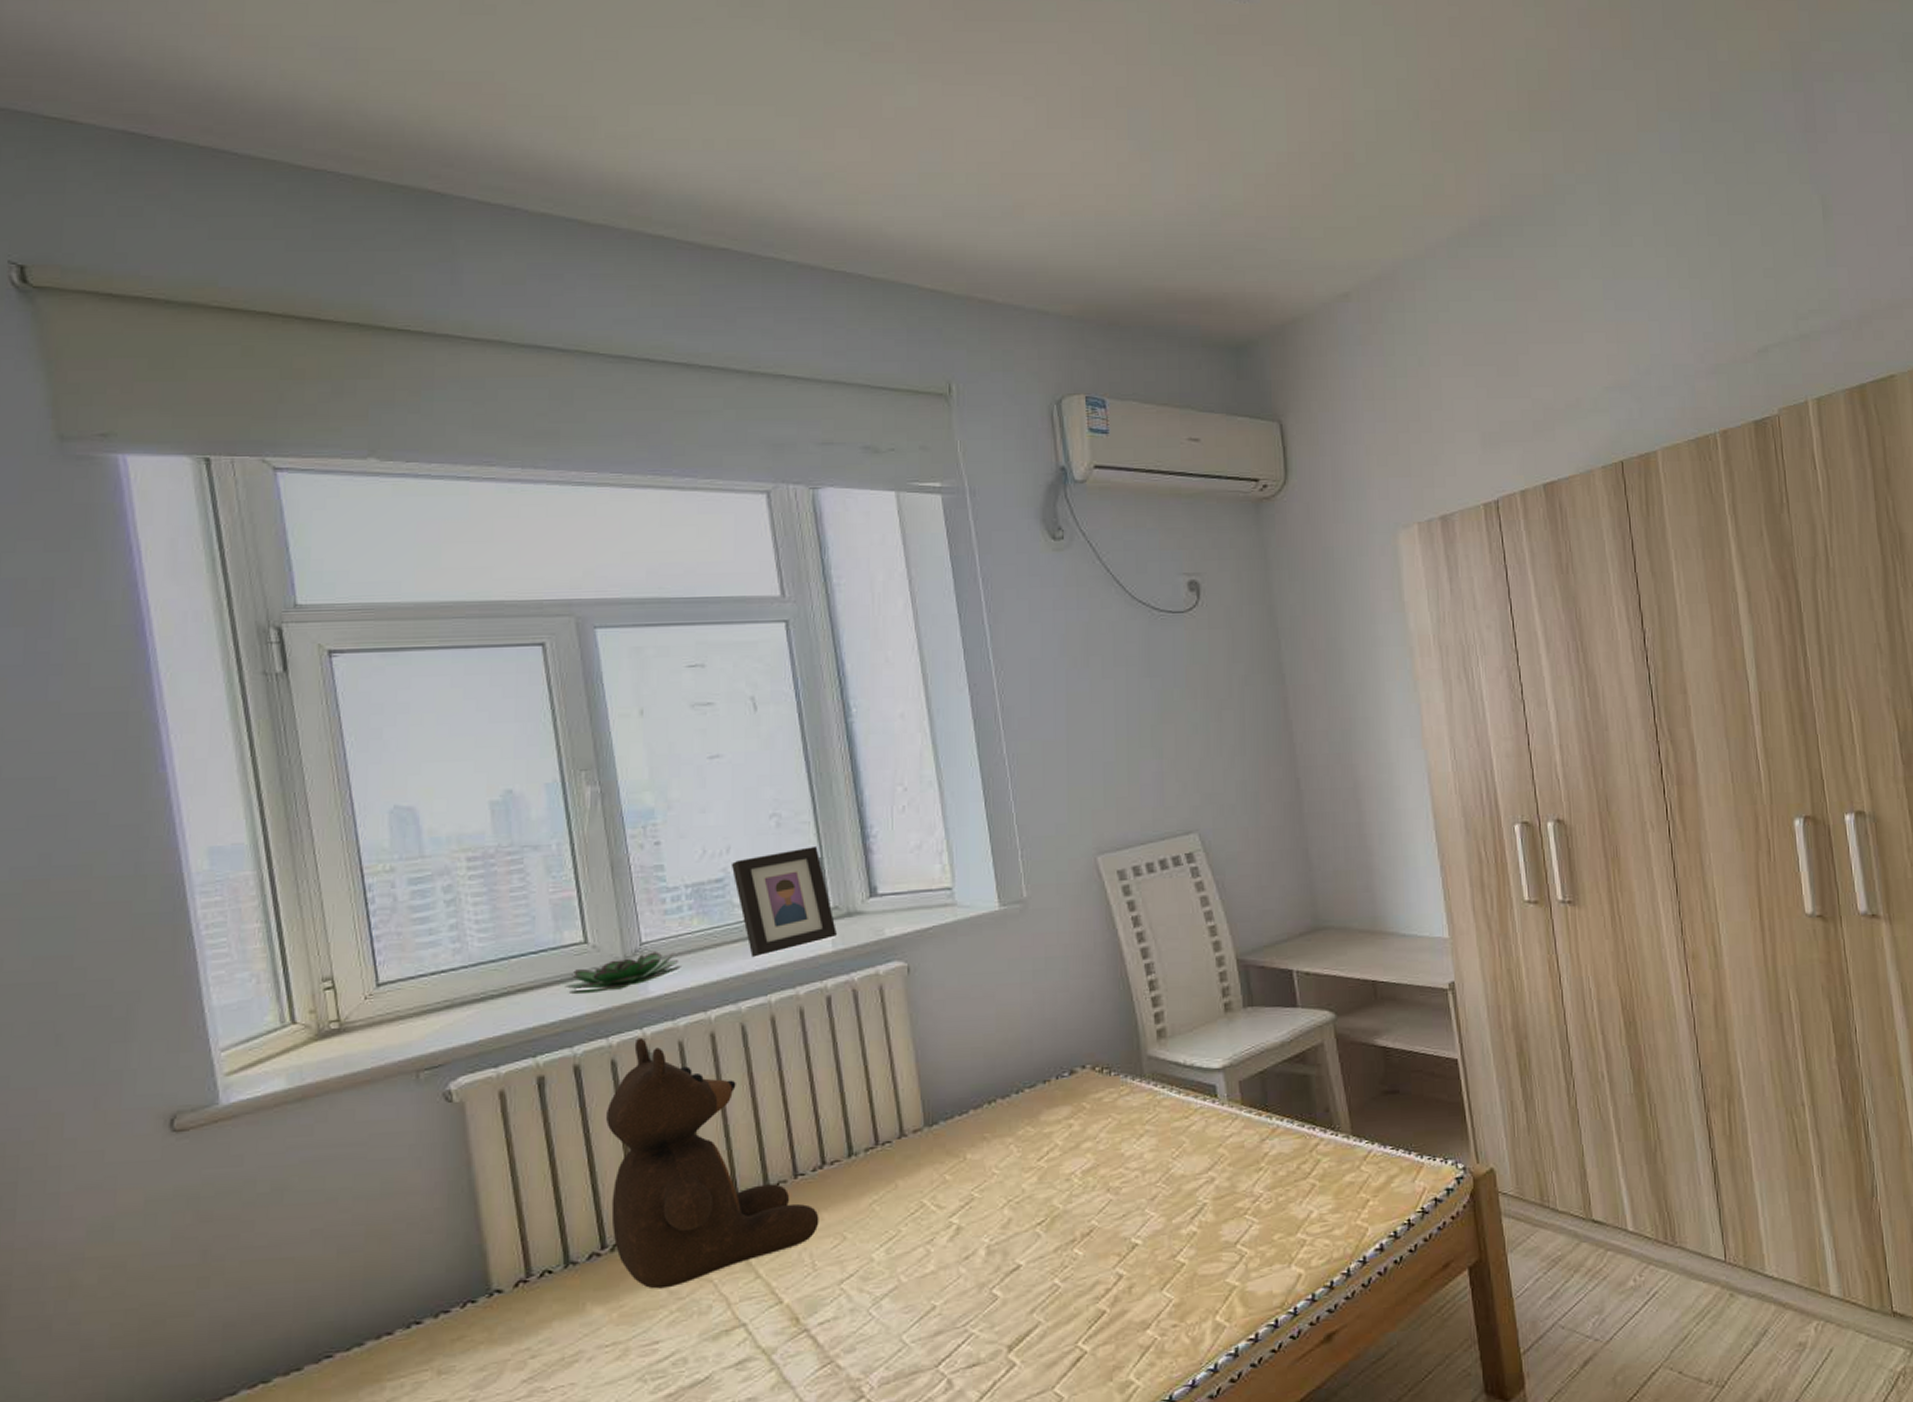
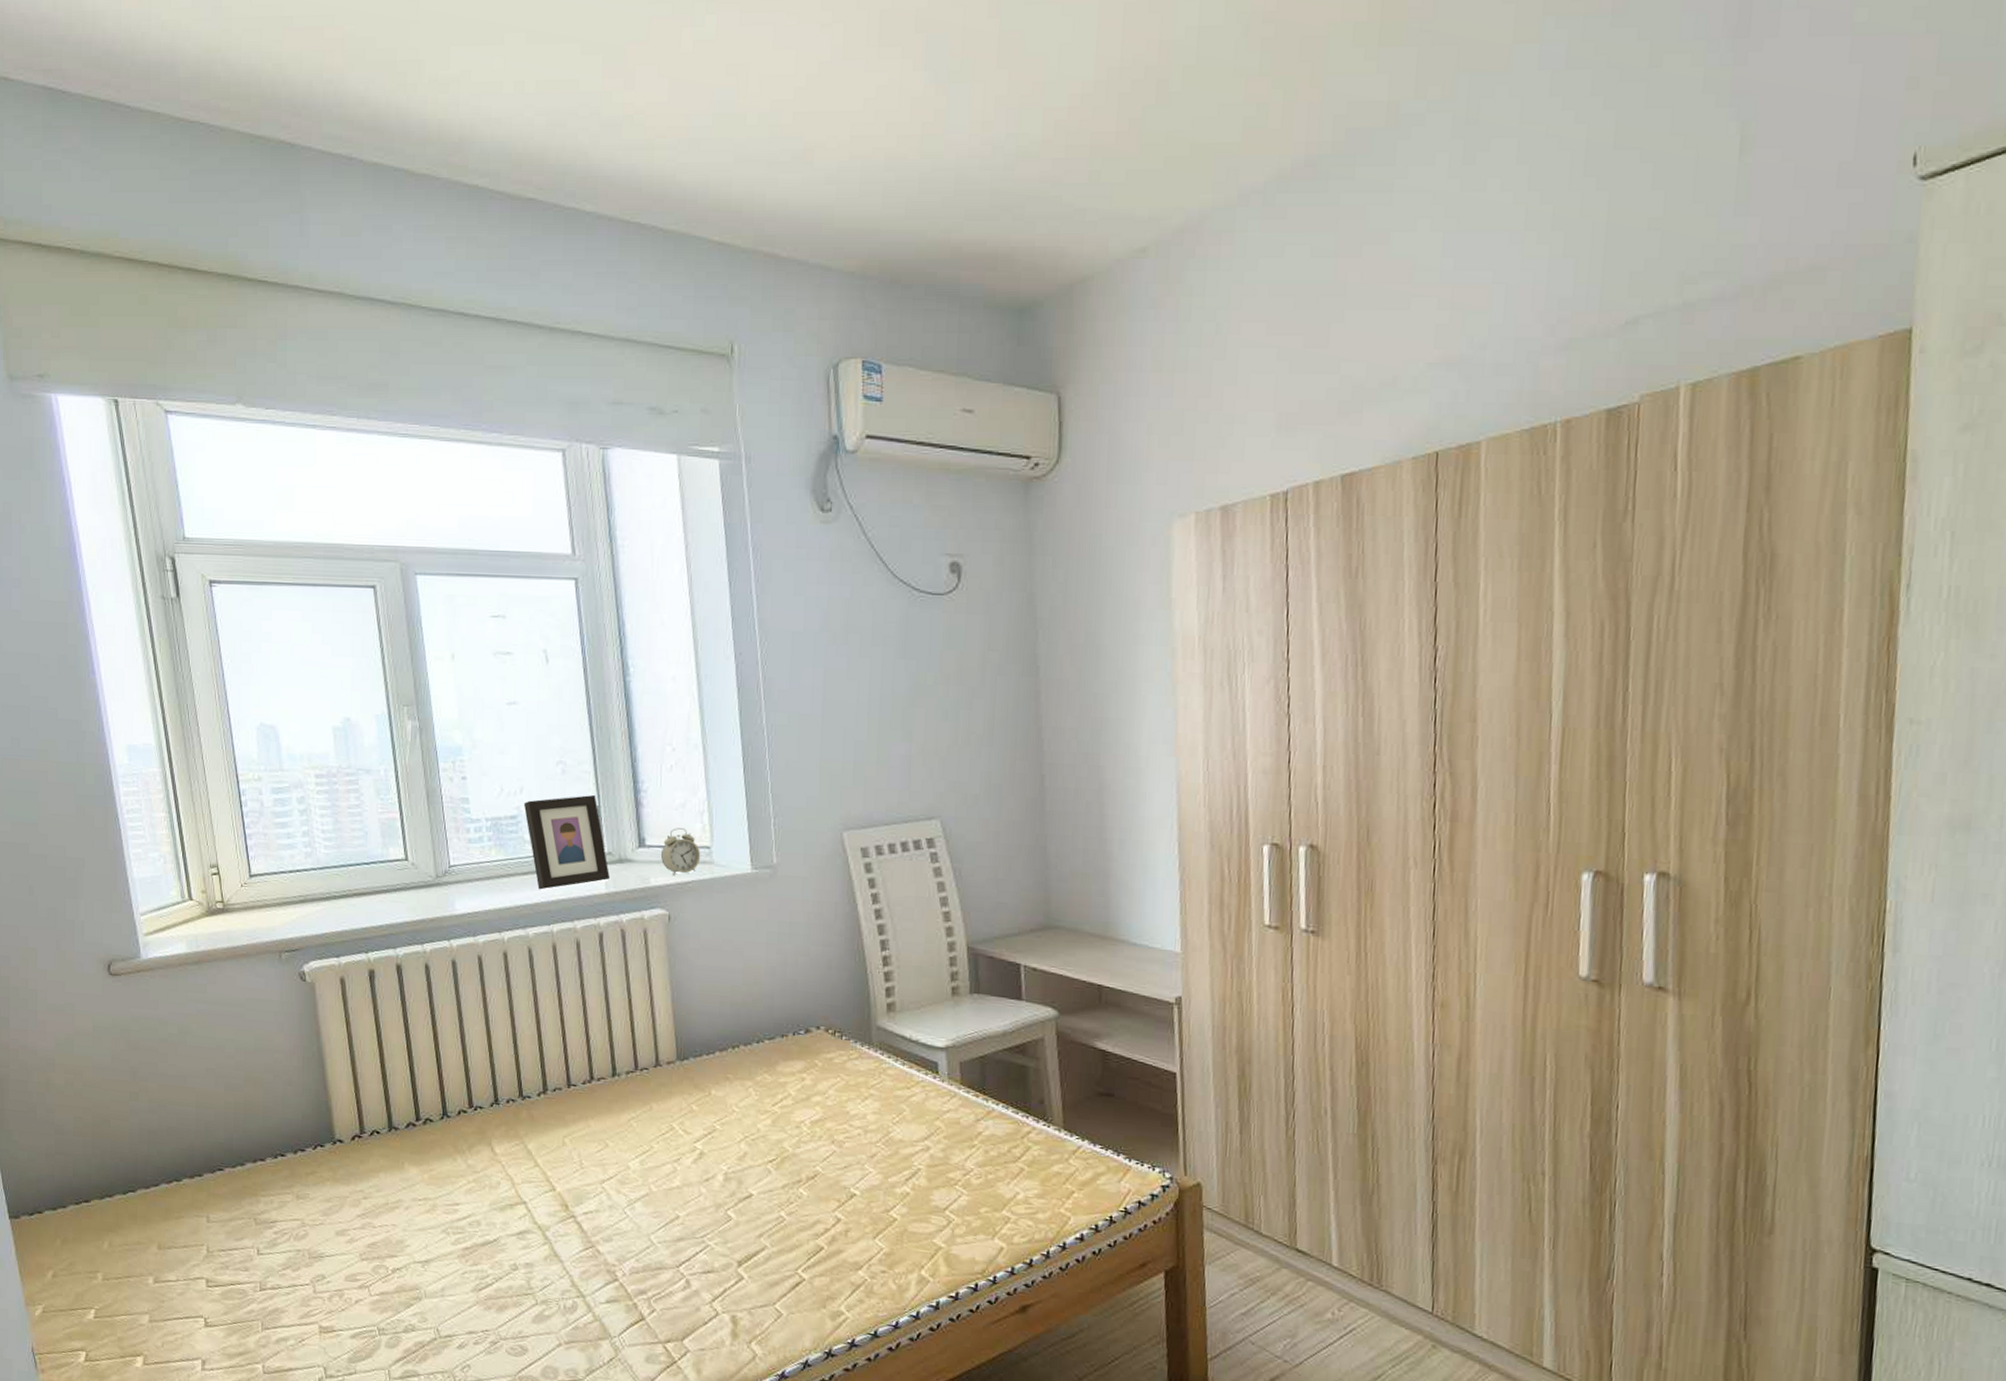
succulent plant: present [565,951,681,995] -> none [390,874,481,905]
teddy bear: present [606,1037,819,1289] -> none [421,948,587,1162]
alarm clock: none [896,871,942,924] -> present [661,828,701,876]

